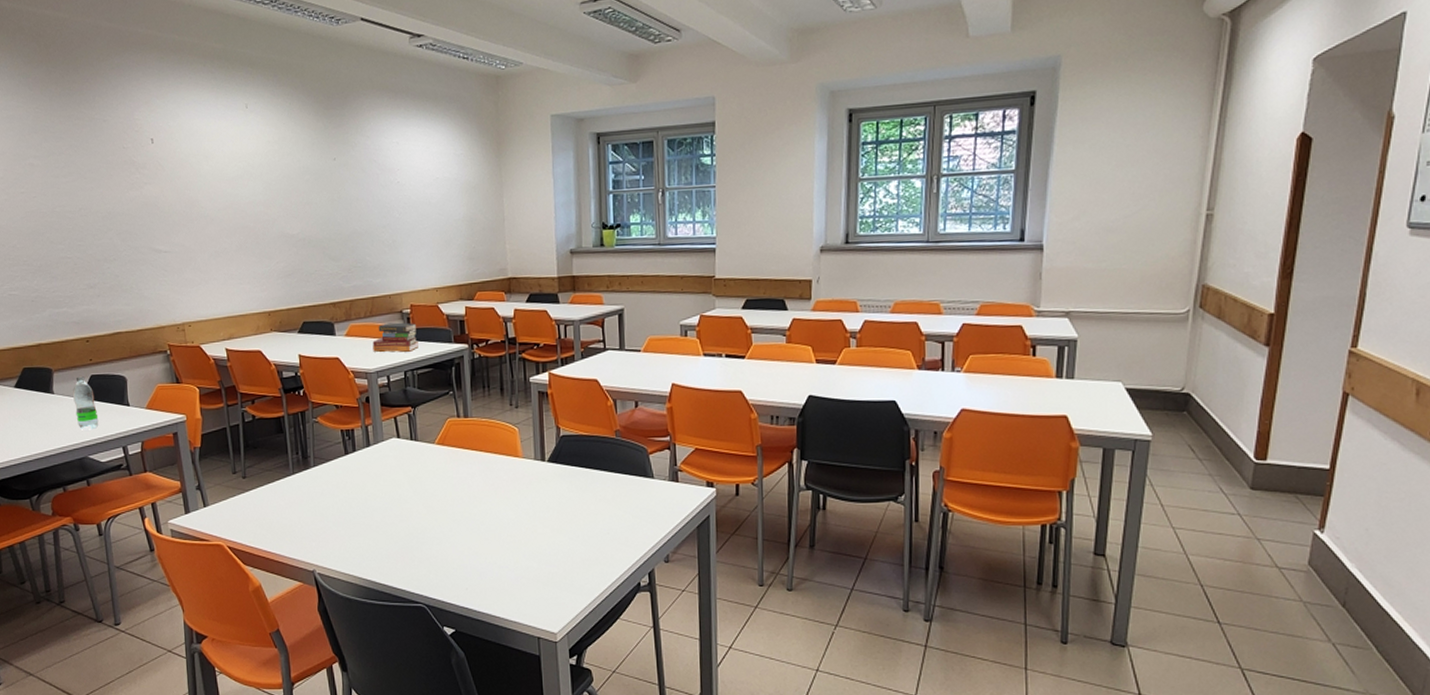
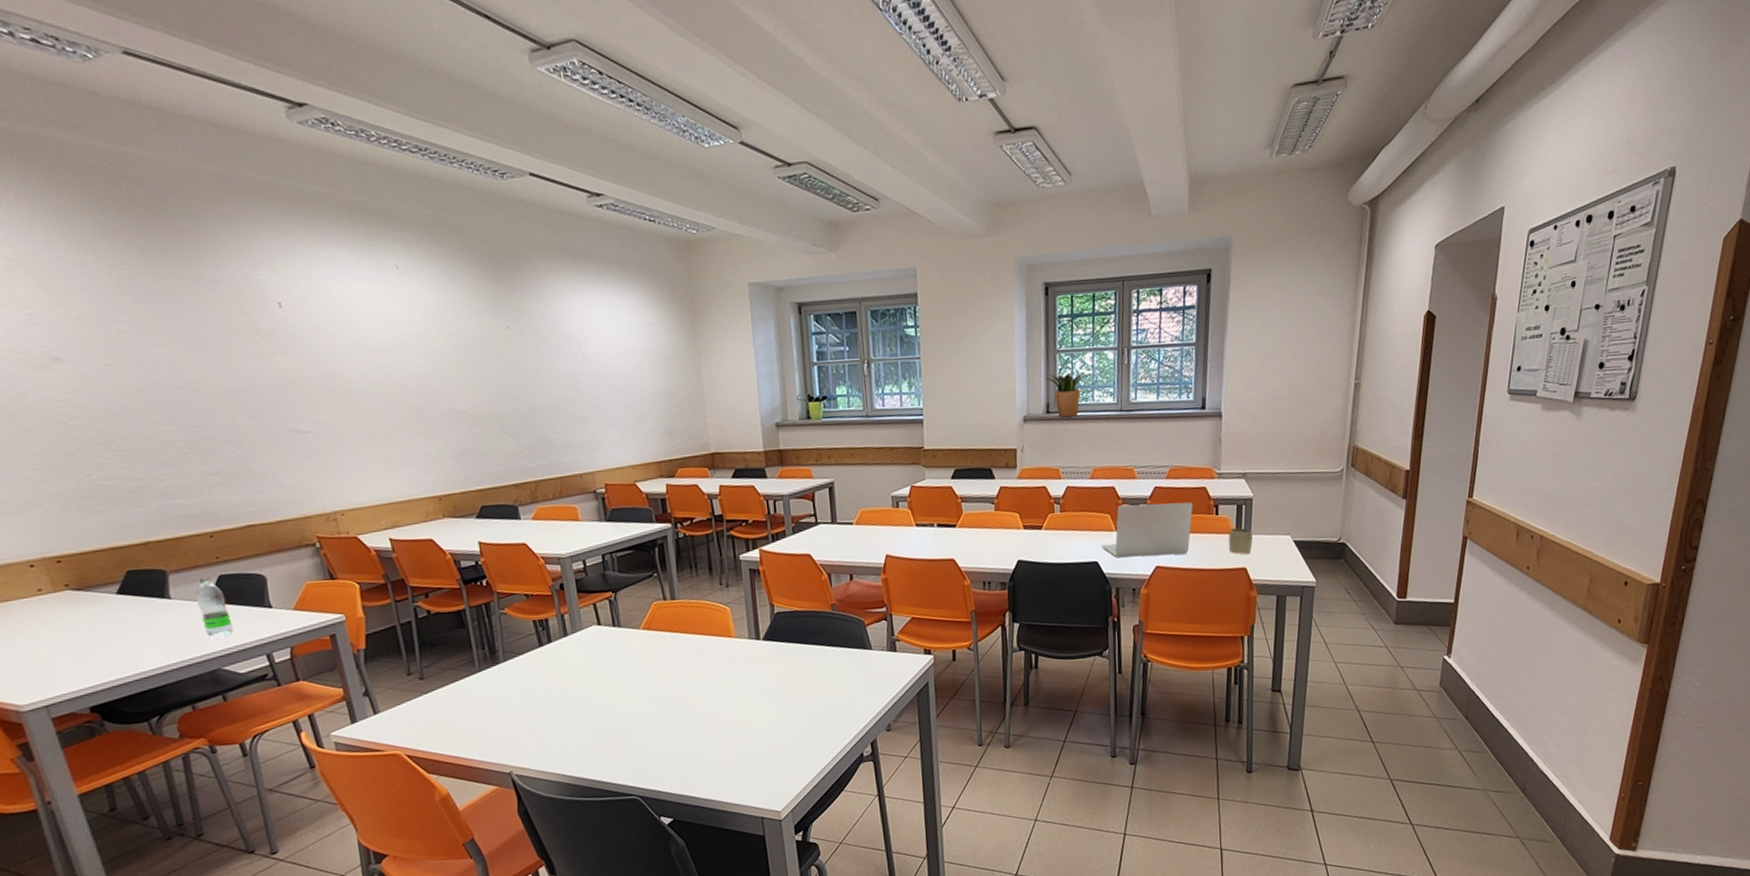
books: present [372,322,418,352] -> none [564,503,616,536]
potted plant: none [845,201,893,249] -> present [1045,372,1089,418]
laptop: none [901,341,1006,398] -> present [1102,502,1193,558]
mug: none [1046,371,1076,400] -> present [1228,527,1253,554]

